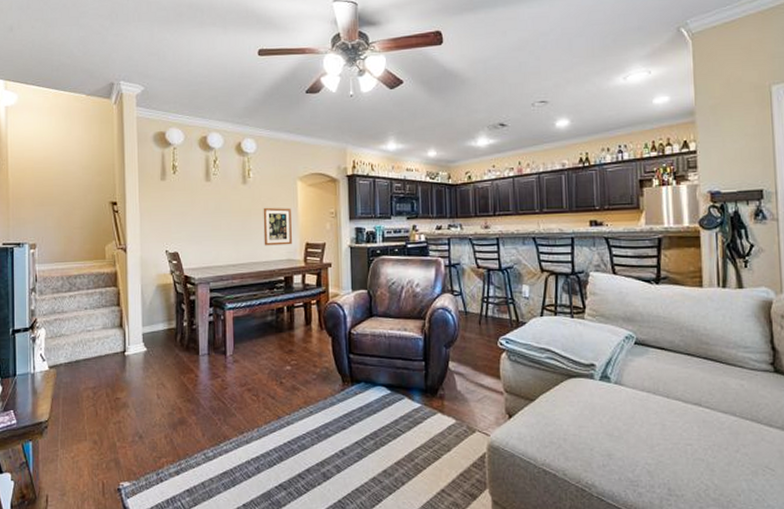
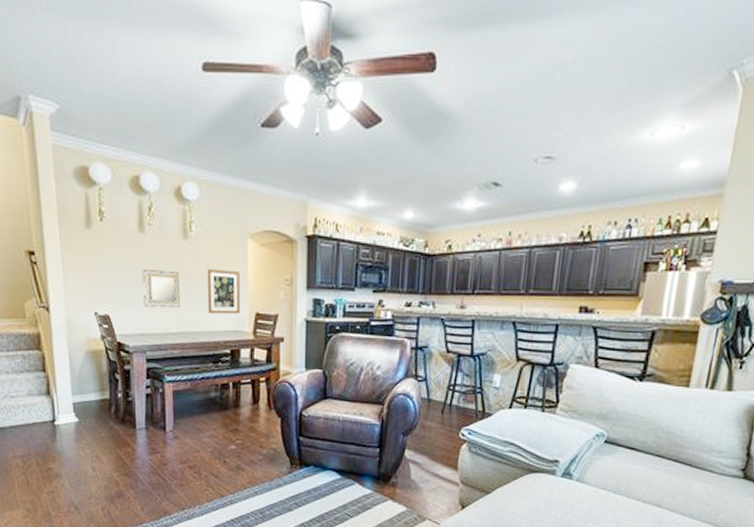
home mirror: none [207,211,240,244] -> present [142,270,180,308]

